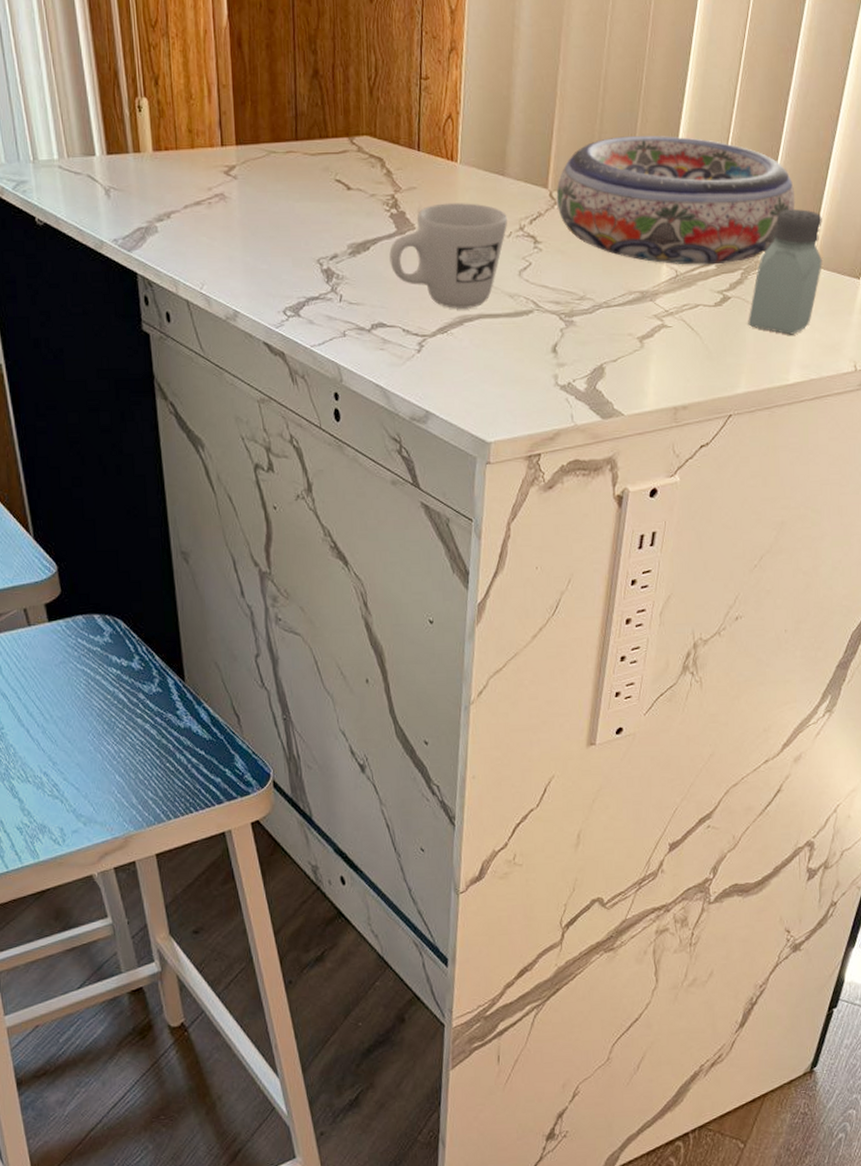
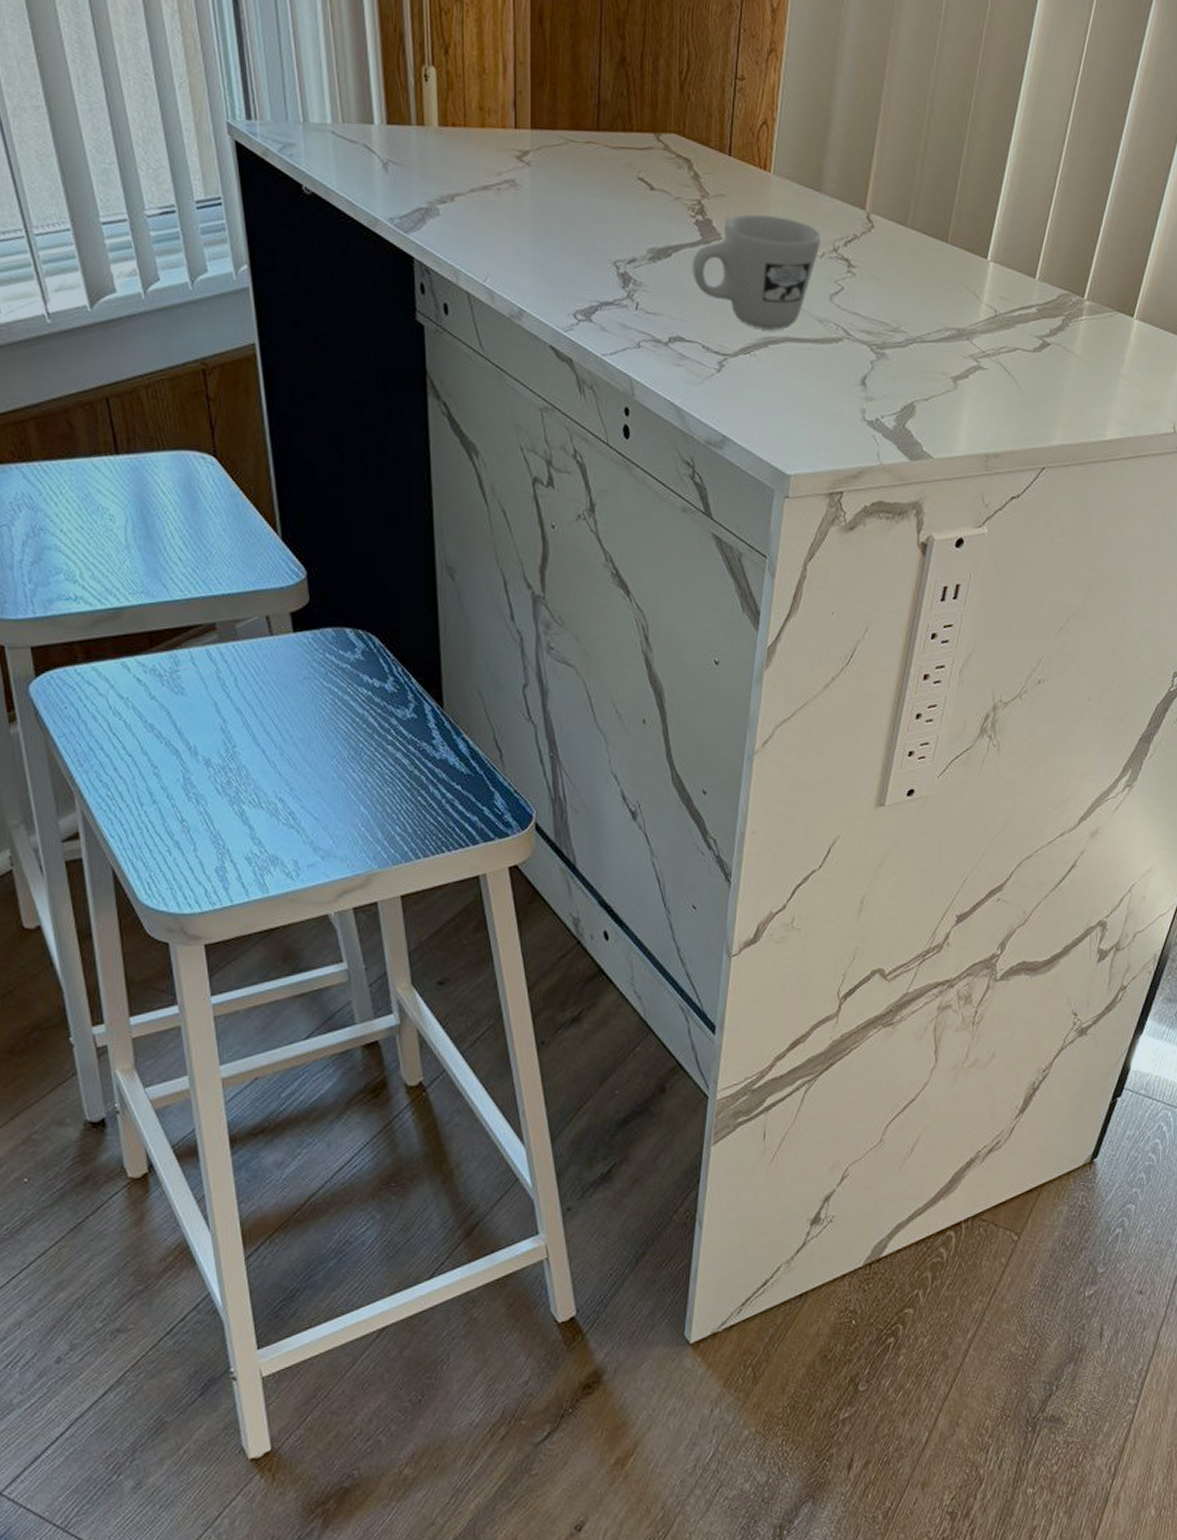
bowl: present [556,136,796,265] -> none [874,162,1122,308]
saltshaker: present [748,209,822,335] -> none [1067,257,1149,389]

